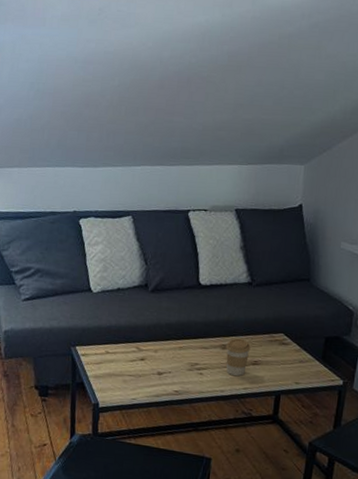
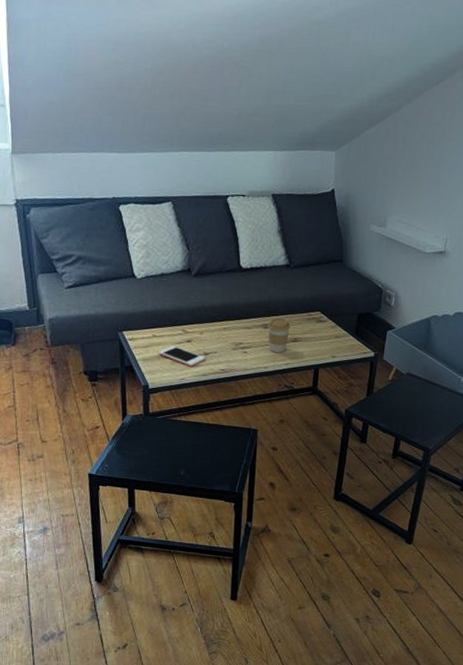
cell phone: none [110,363,159,386] -> present [158,346,206,367]

